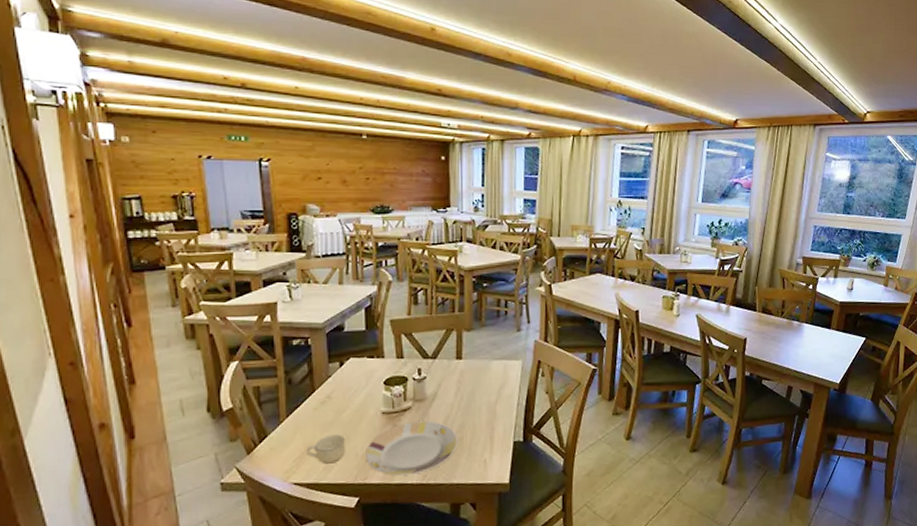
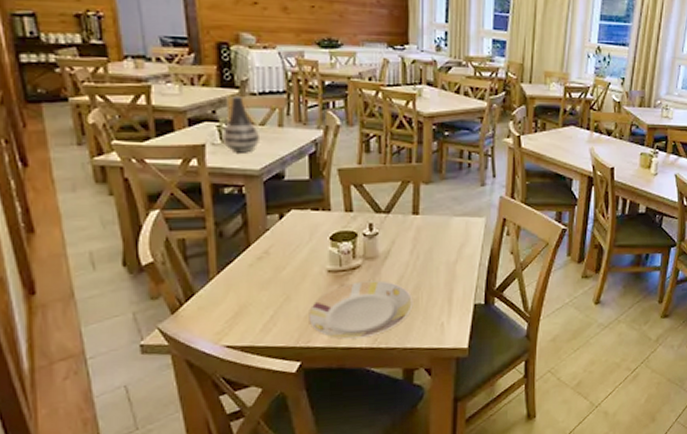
vase: none [291,258,323,309] -> present [222,95,259,153]
cup: present [306,434,346,464] -> none [240,293,287,326]

